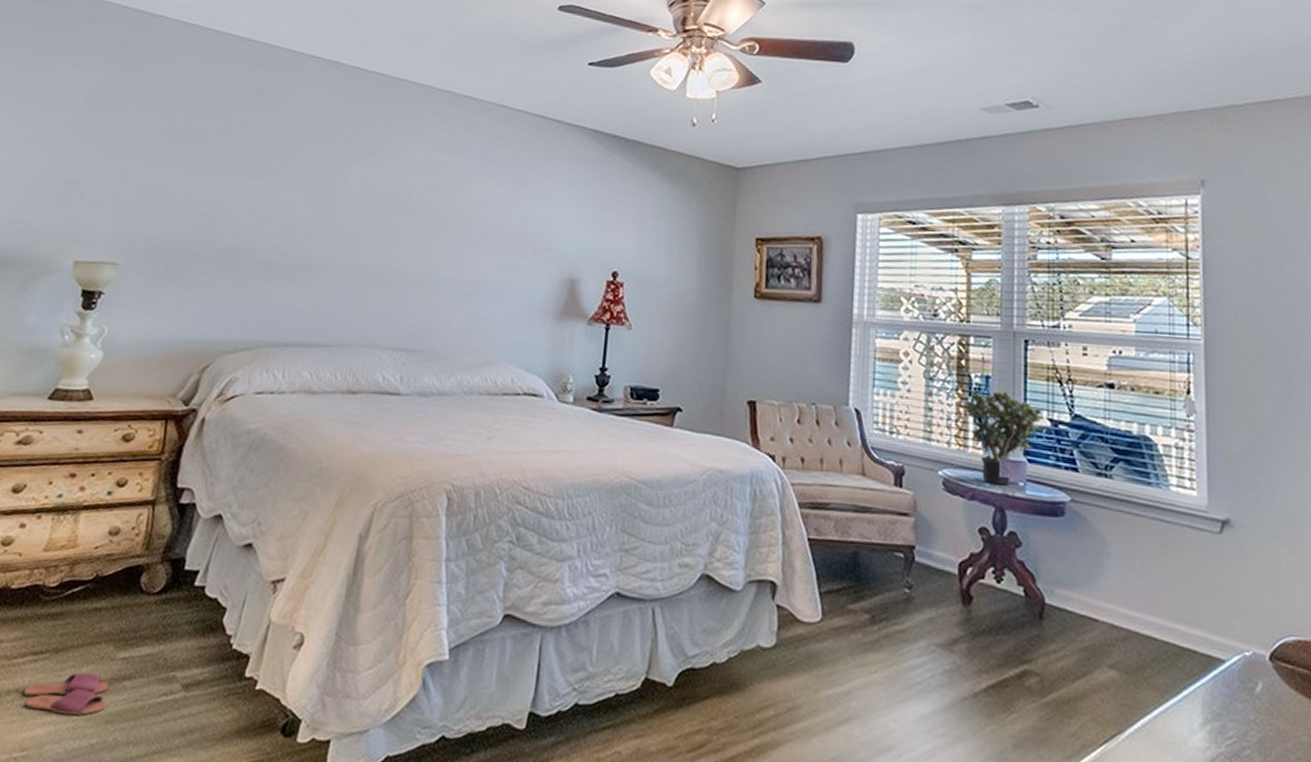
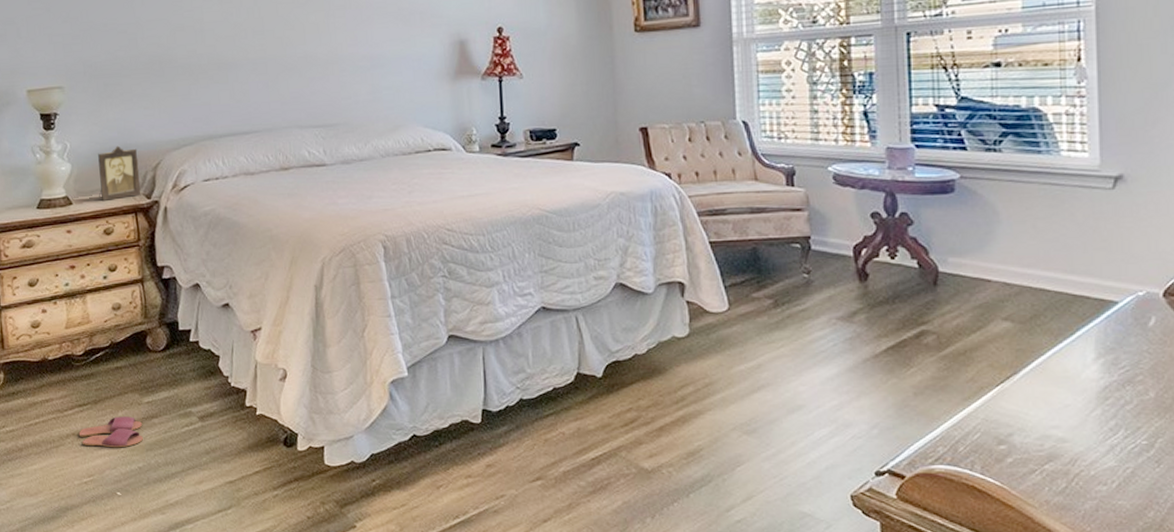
photo frame: none [126,339,187,402] -> present [98,145,141,202]
potted plant: present [963,390,1041,486] -> none [848,84,928,173]

